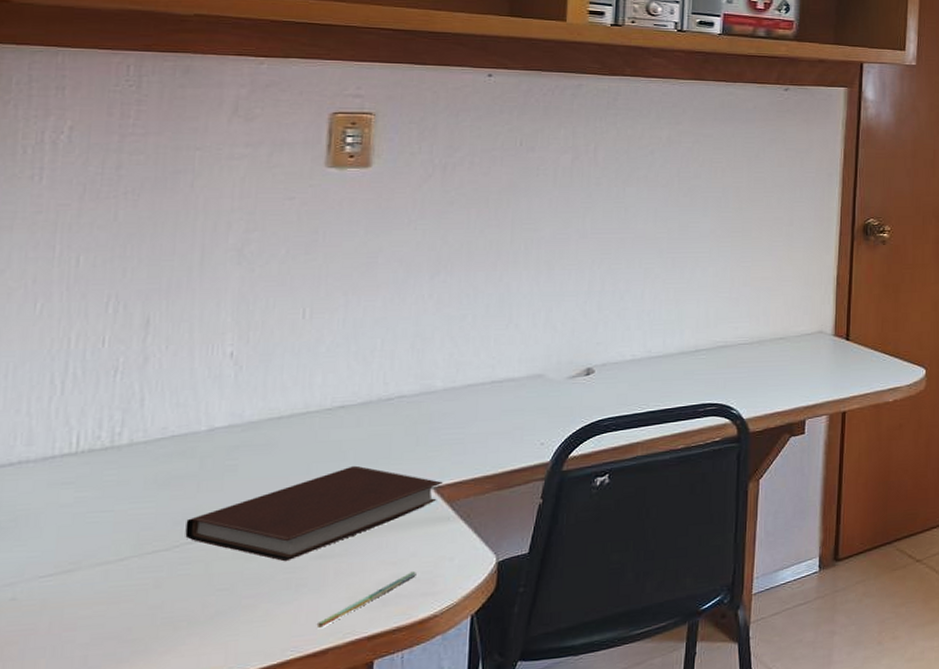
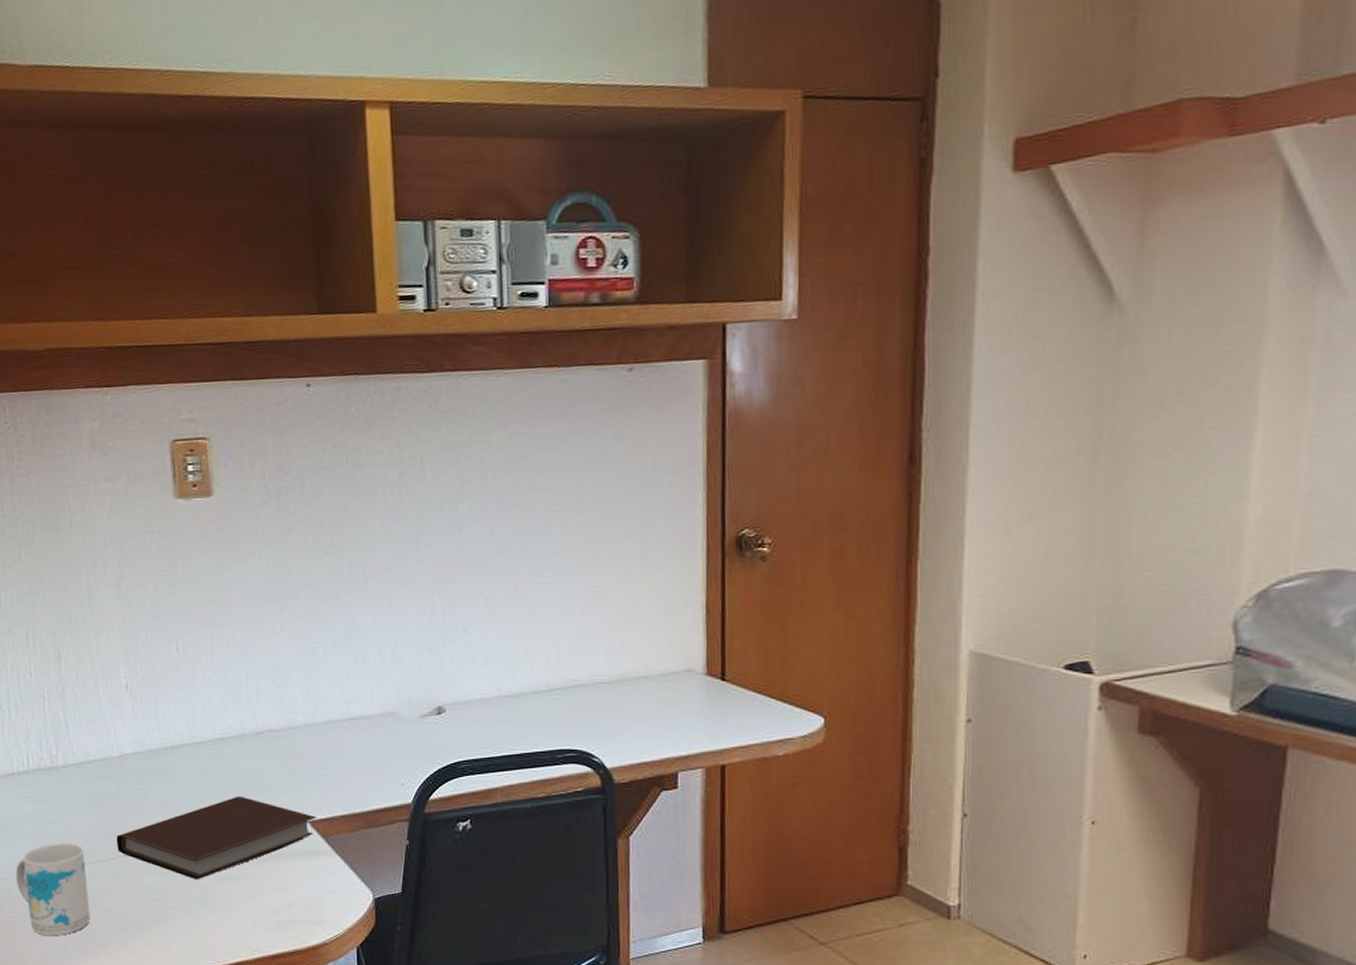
mug: none [28,533,138,649] -> present [15,843,91,935]
pen: present [316,571,416,629] -> none [229,900,305,944]

